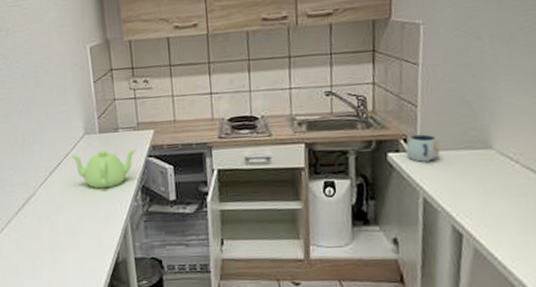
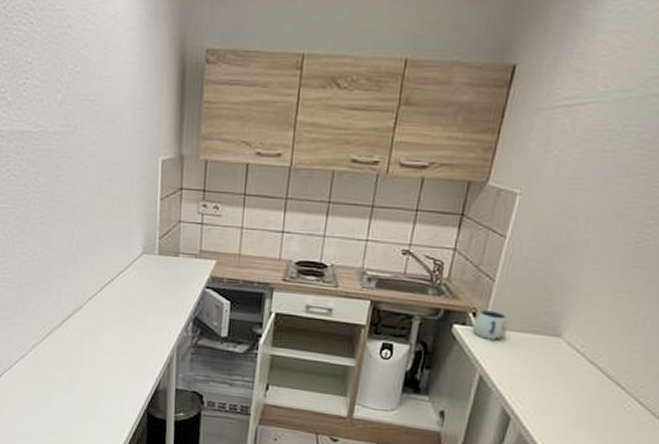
teapot: present [69,149,137,189] -> none [124,272,195,314]

